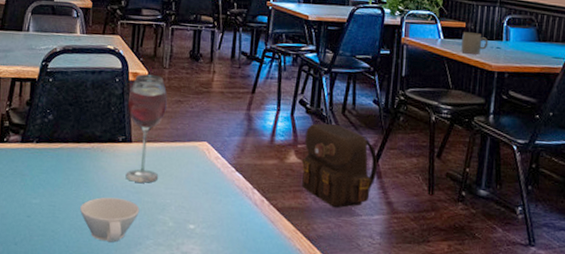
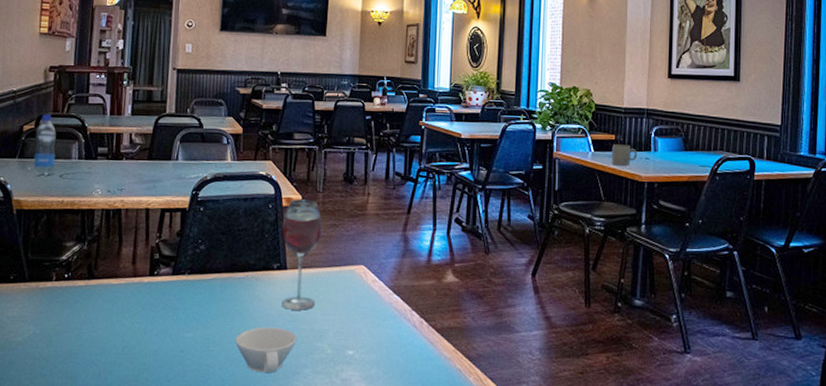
backpack: present [302,123,378,208] -> none [460,241,535,326]

